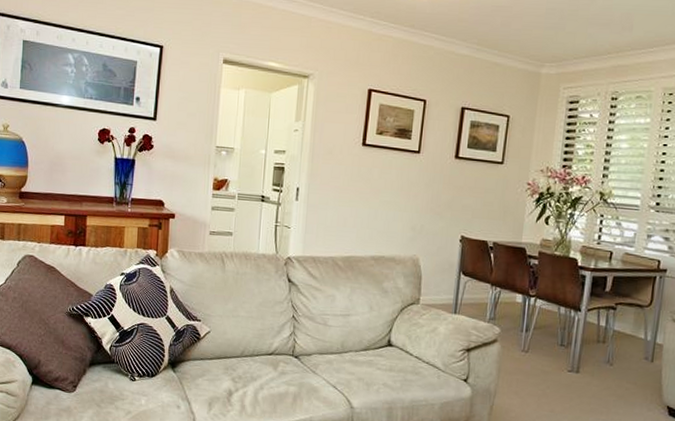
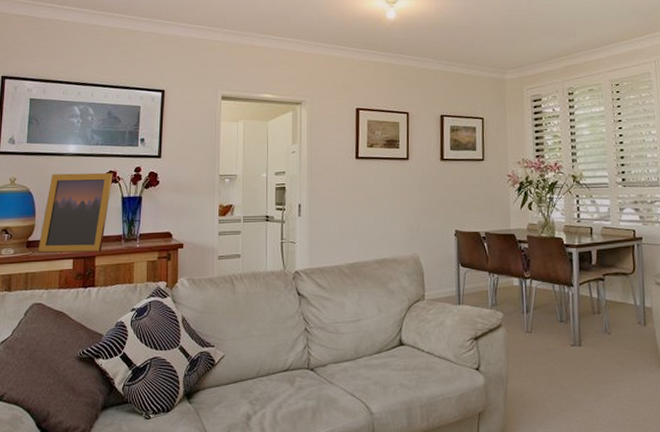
picture frame: none [30,125,107,212] -> present [38,172,113,253]

